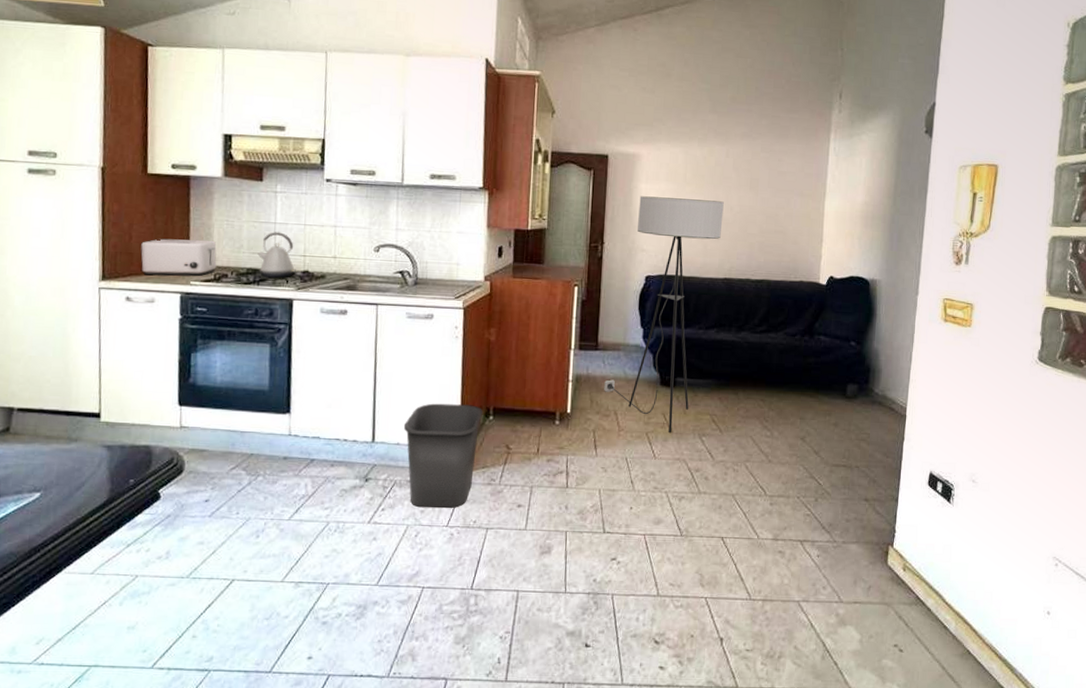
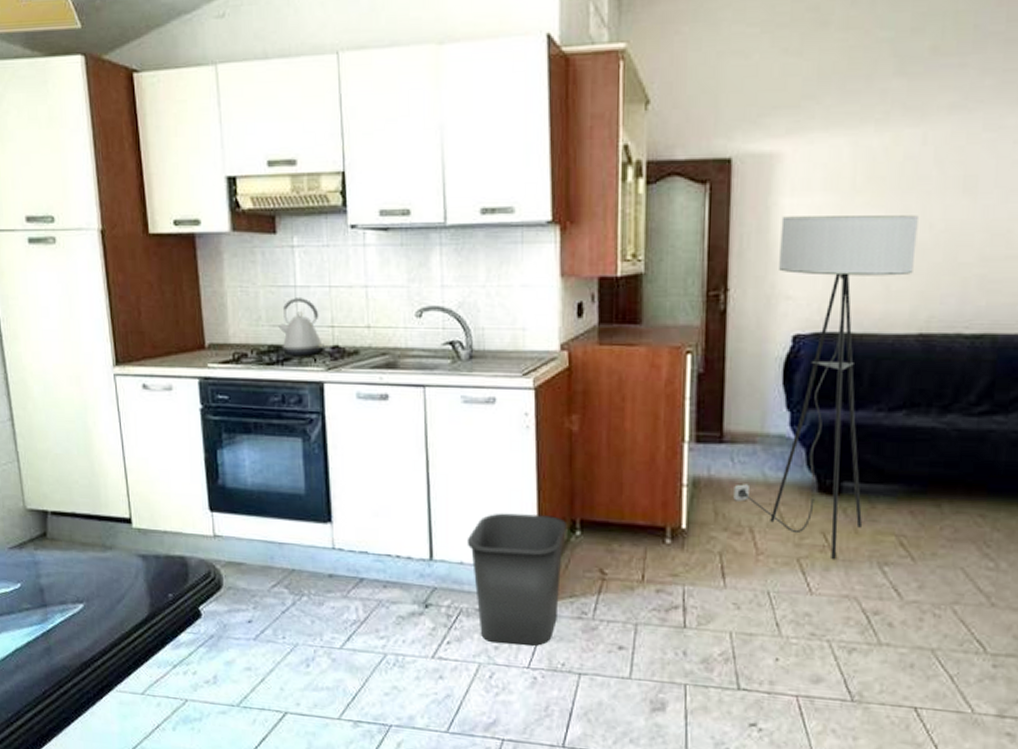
toaster: present [141,238,217,276] -> none [151,312,234,358]

